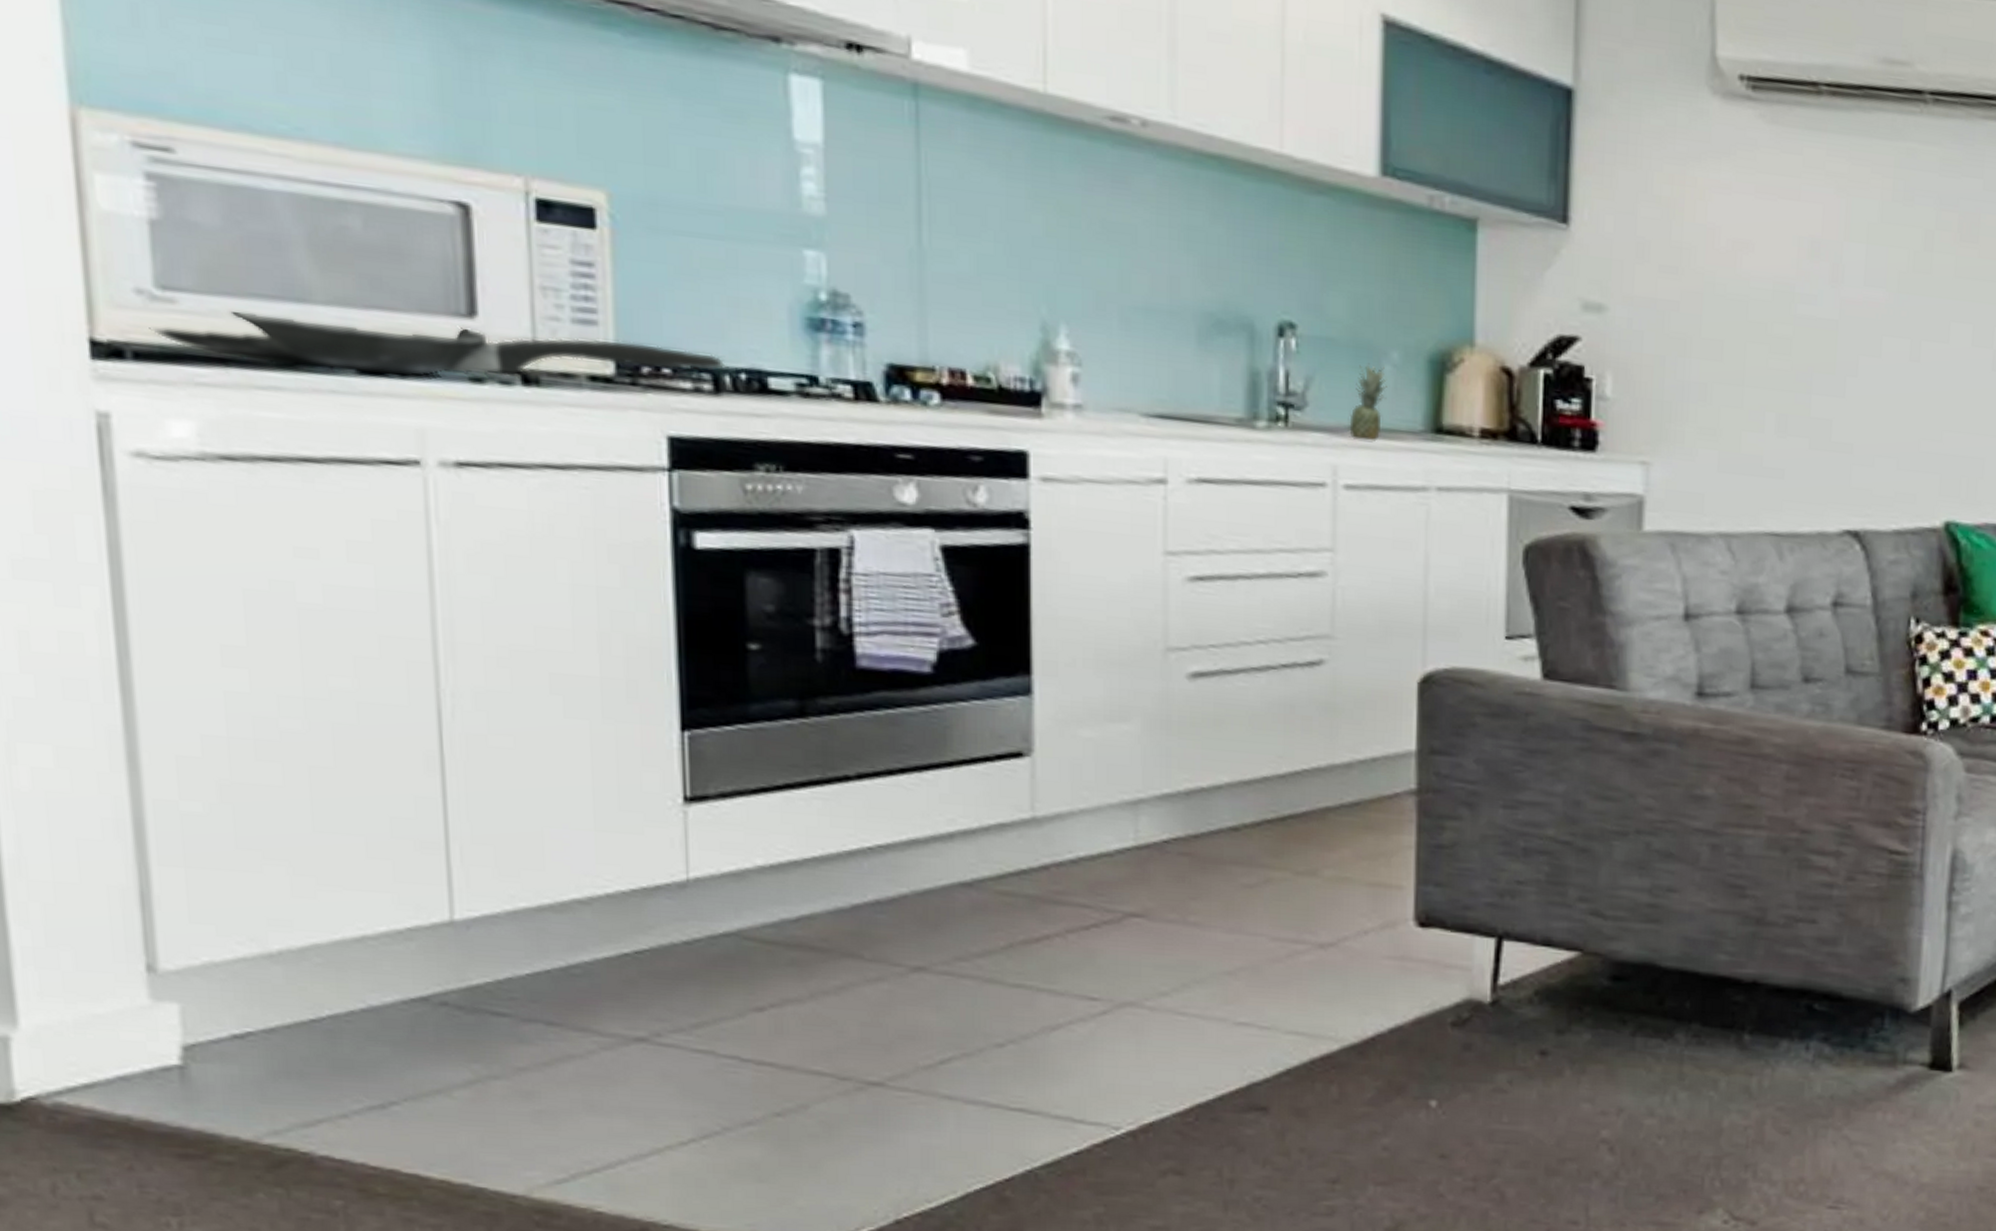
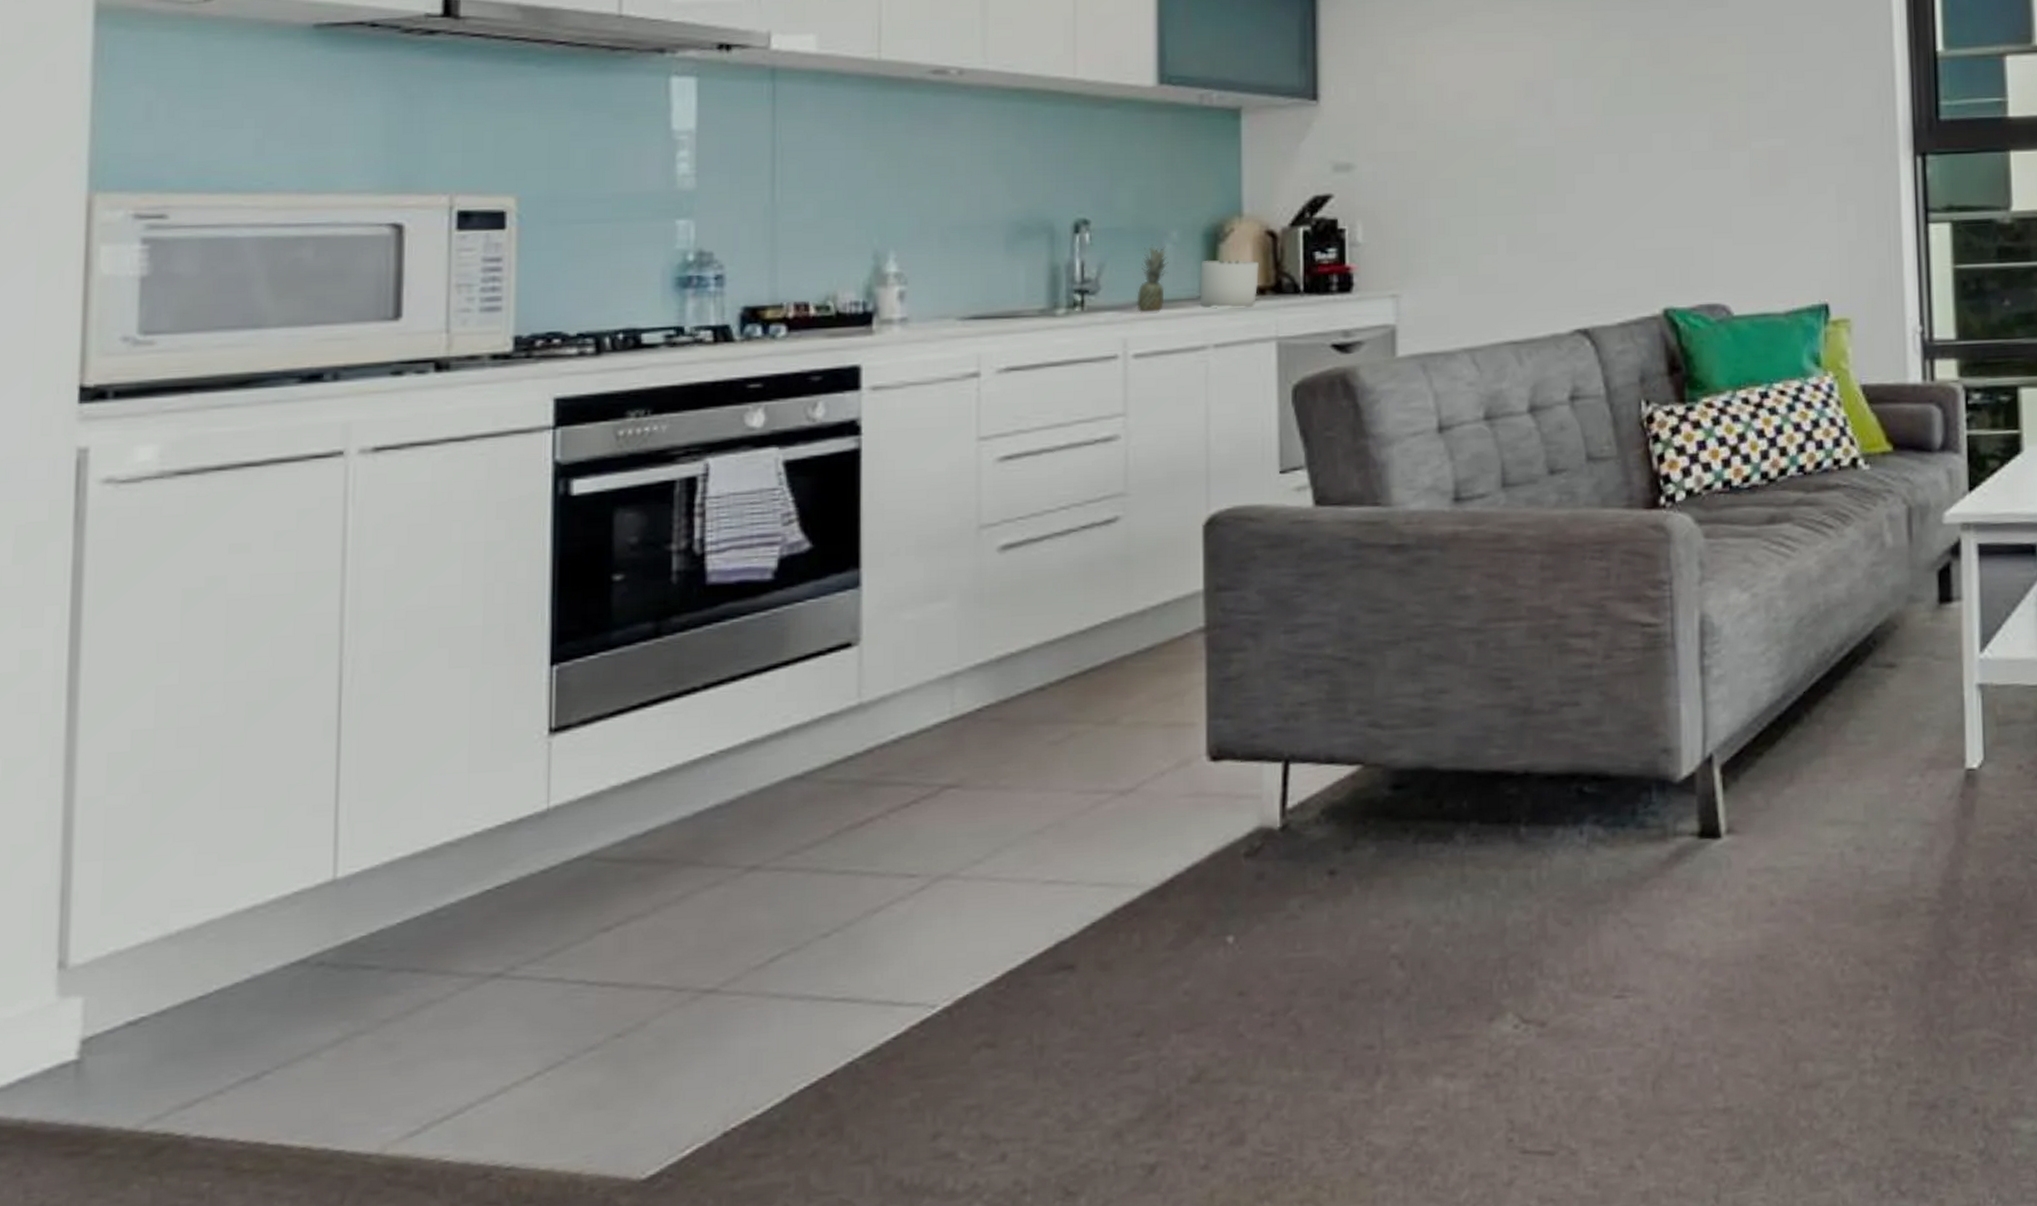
frying pan: present [149,309,724,377] -> none [130,320,605,385]
planter: none [1422,391,1491,453] -> present [1199,260,1259,309]

